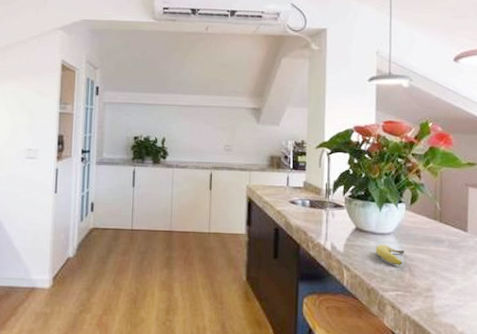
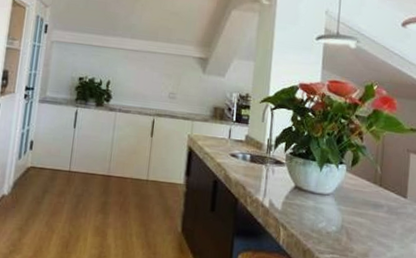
fruit: present [375,244,404,265] -> none [313,204,343,228]

